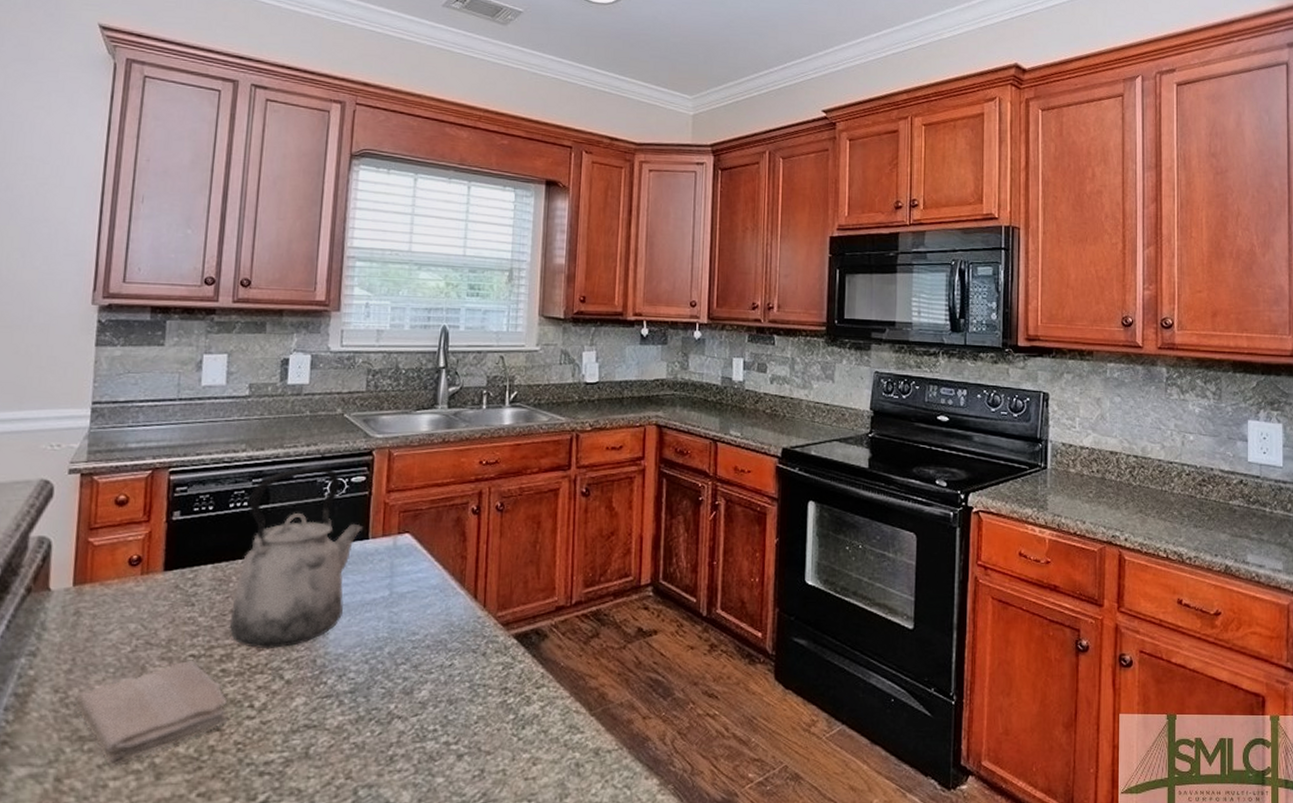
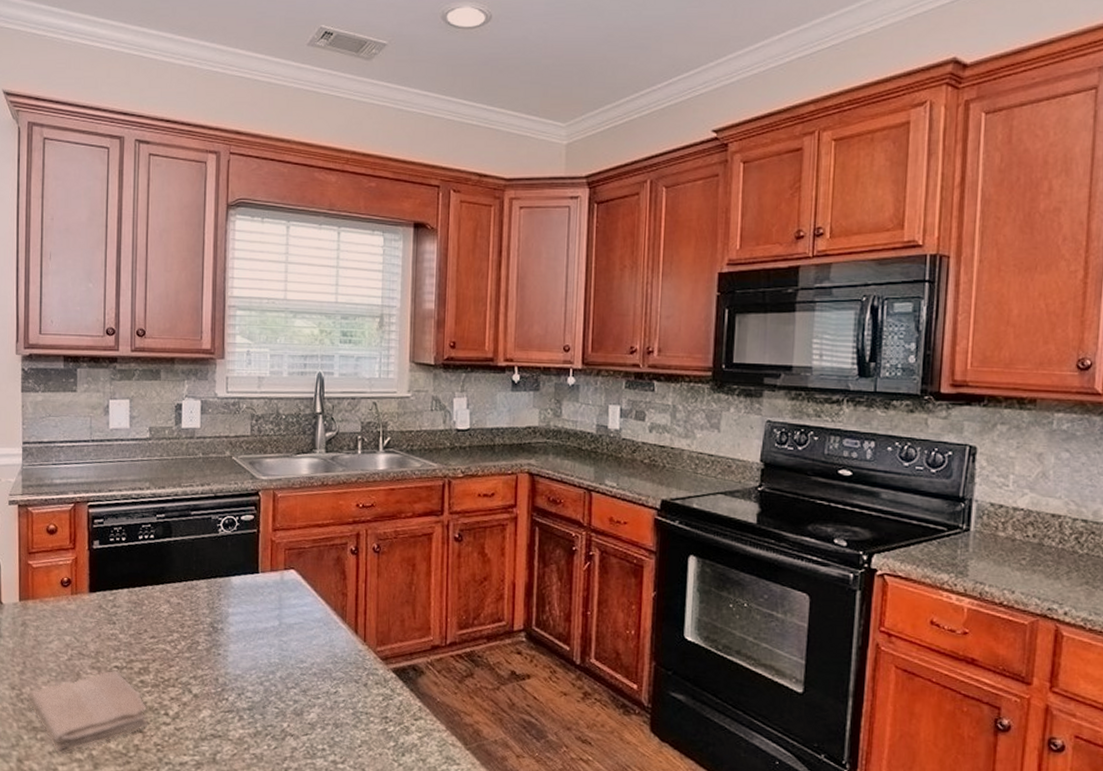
kettle: present [229,467,364,650] -> none [144,505,254,666]

